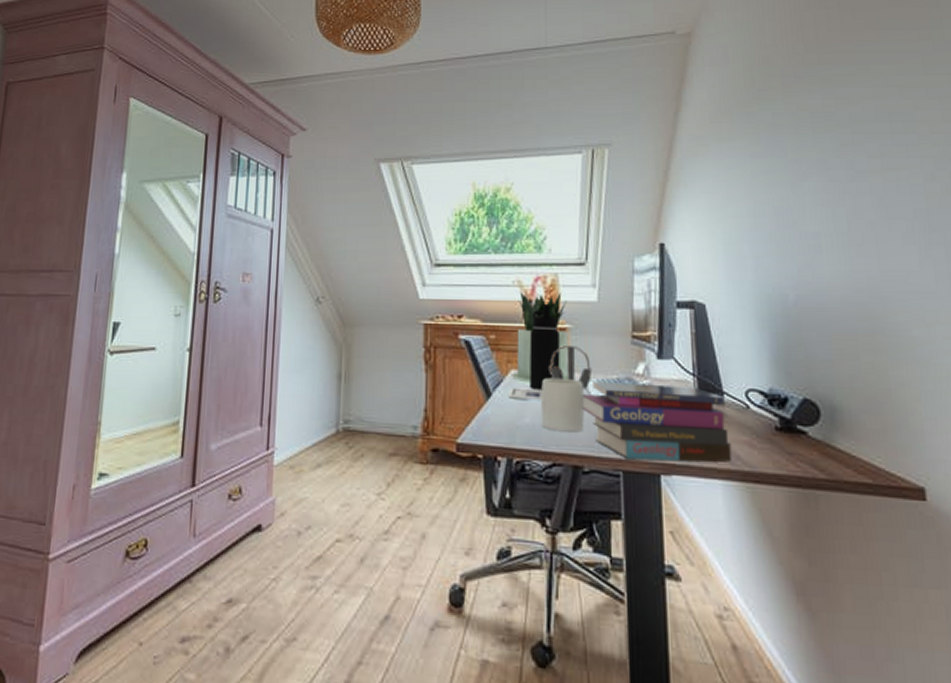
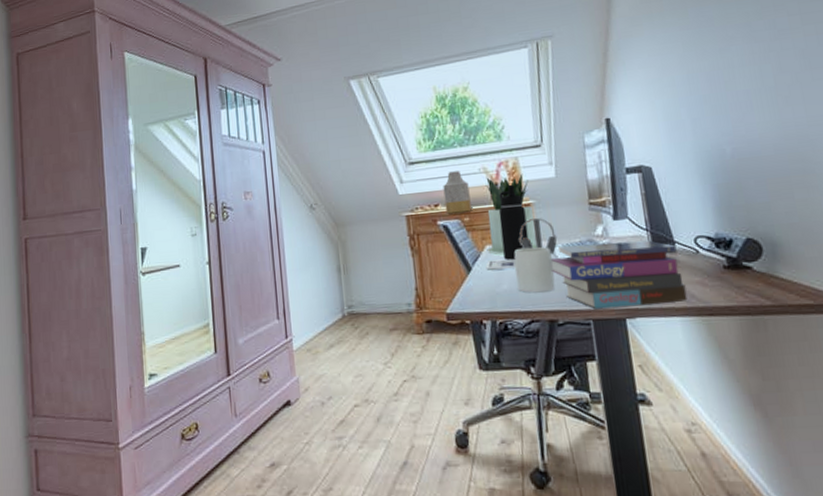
vase: none [470,280,499,328] -> present [443,171,472,214]

